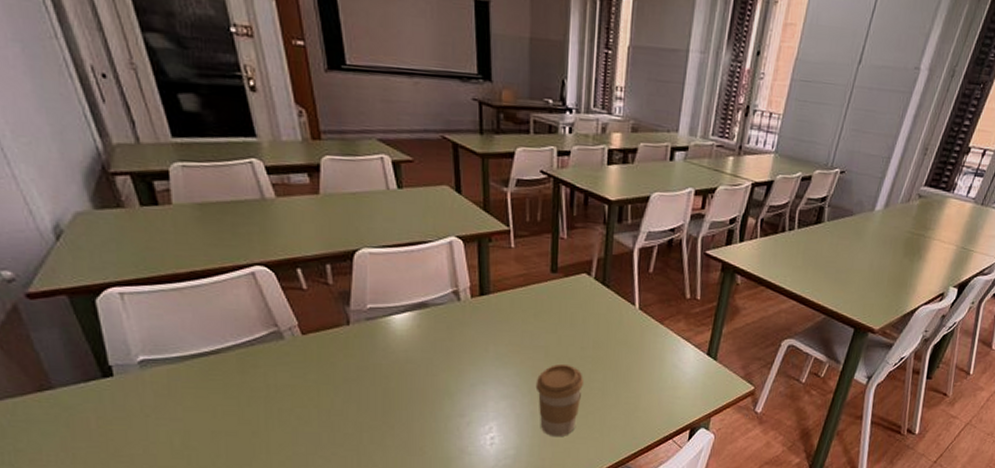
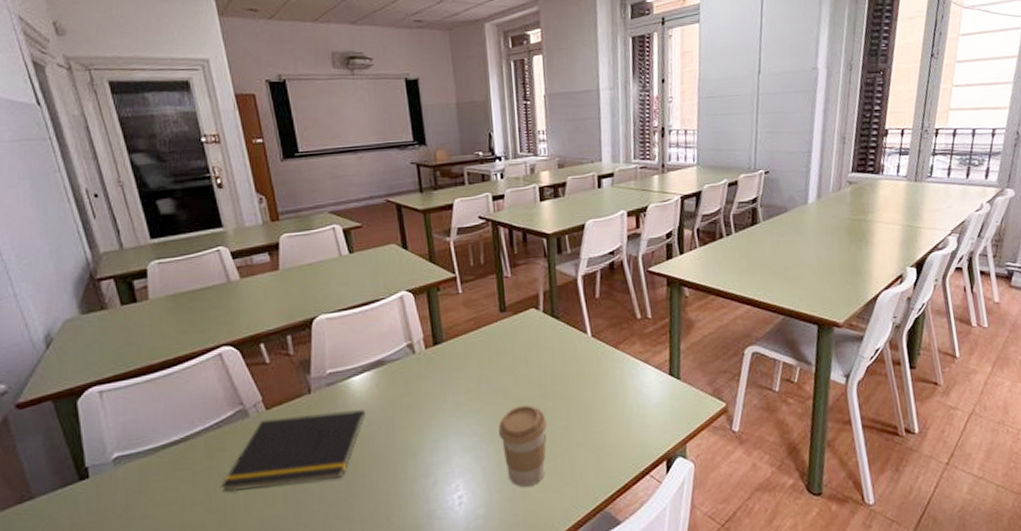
notepad: none [254,344,405,408] -> present [221,408,365,493]

